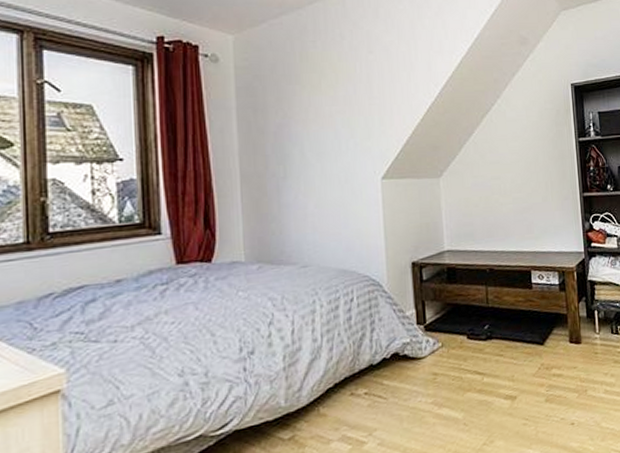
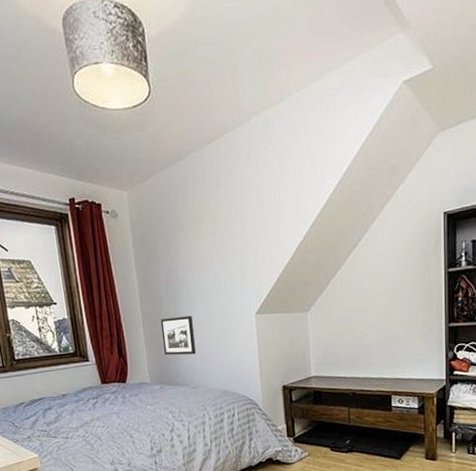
picture frame: none [264,178,307,227] -> present [160,315,196,356]

